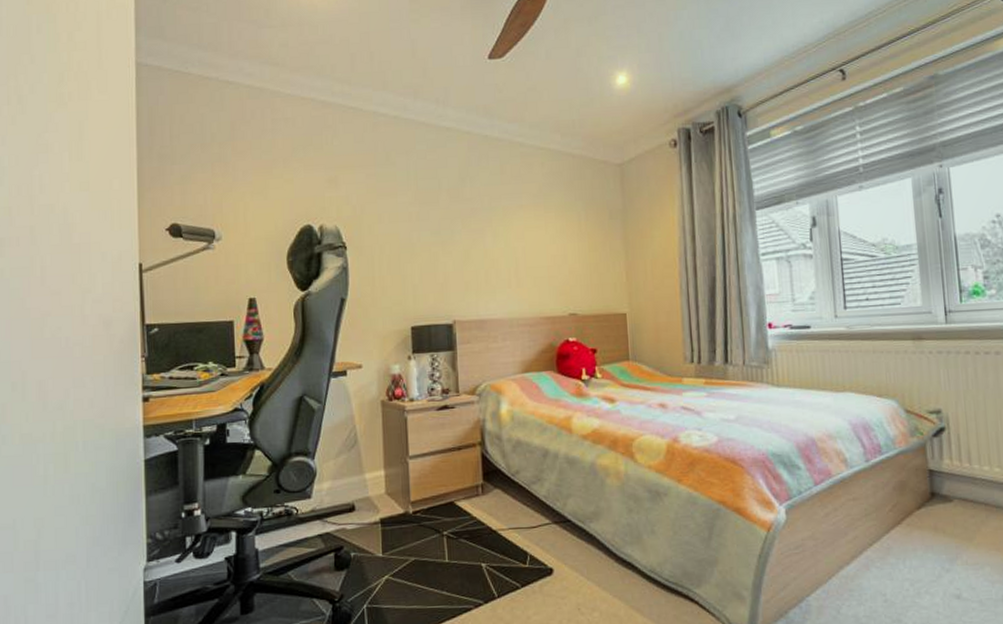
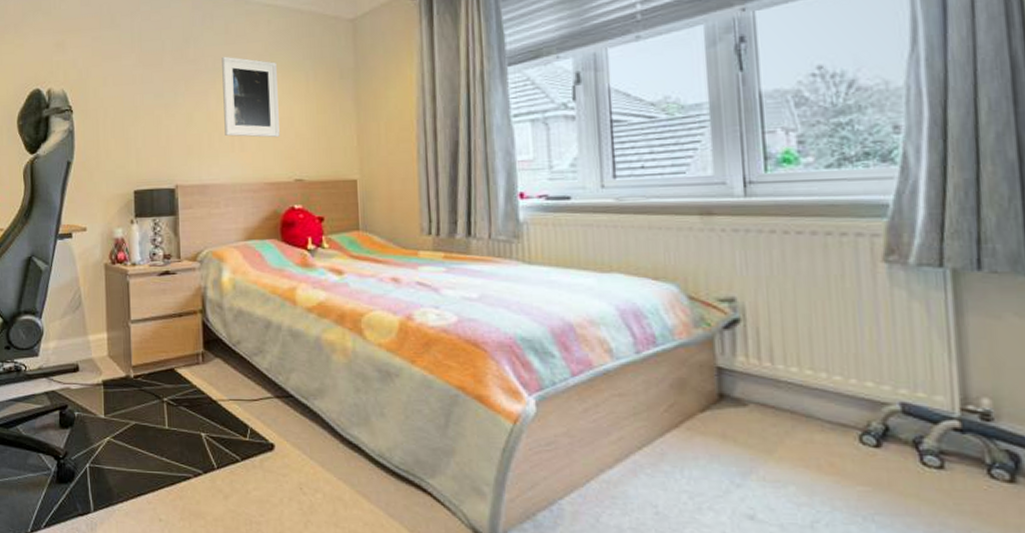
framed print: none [497,196,554,274] -> present [222,56,280,138]

